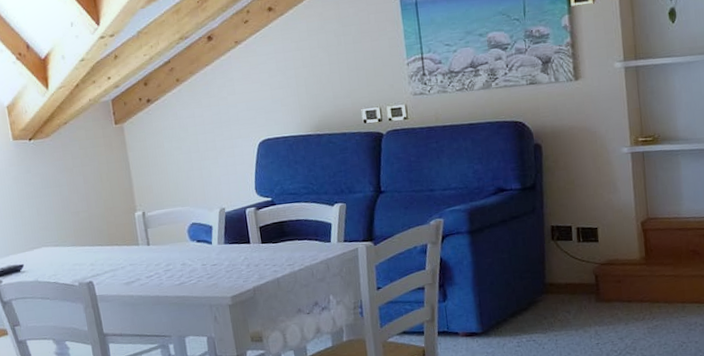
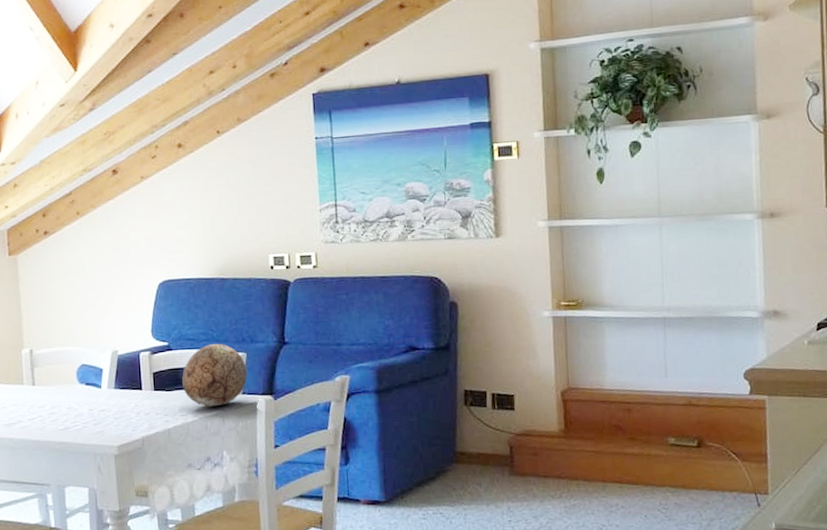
decorative egg: none [287,196,348,256] -> present [182,343,248,407]

